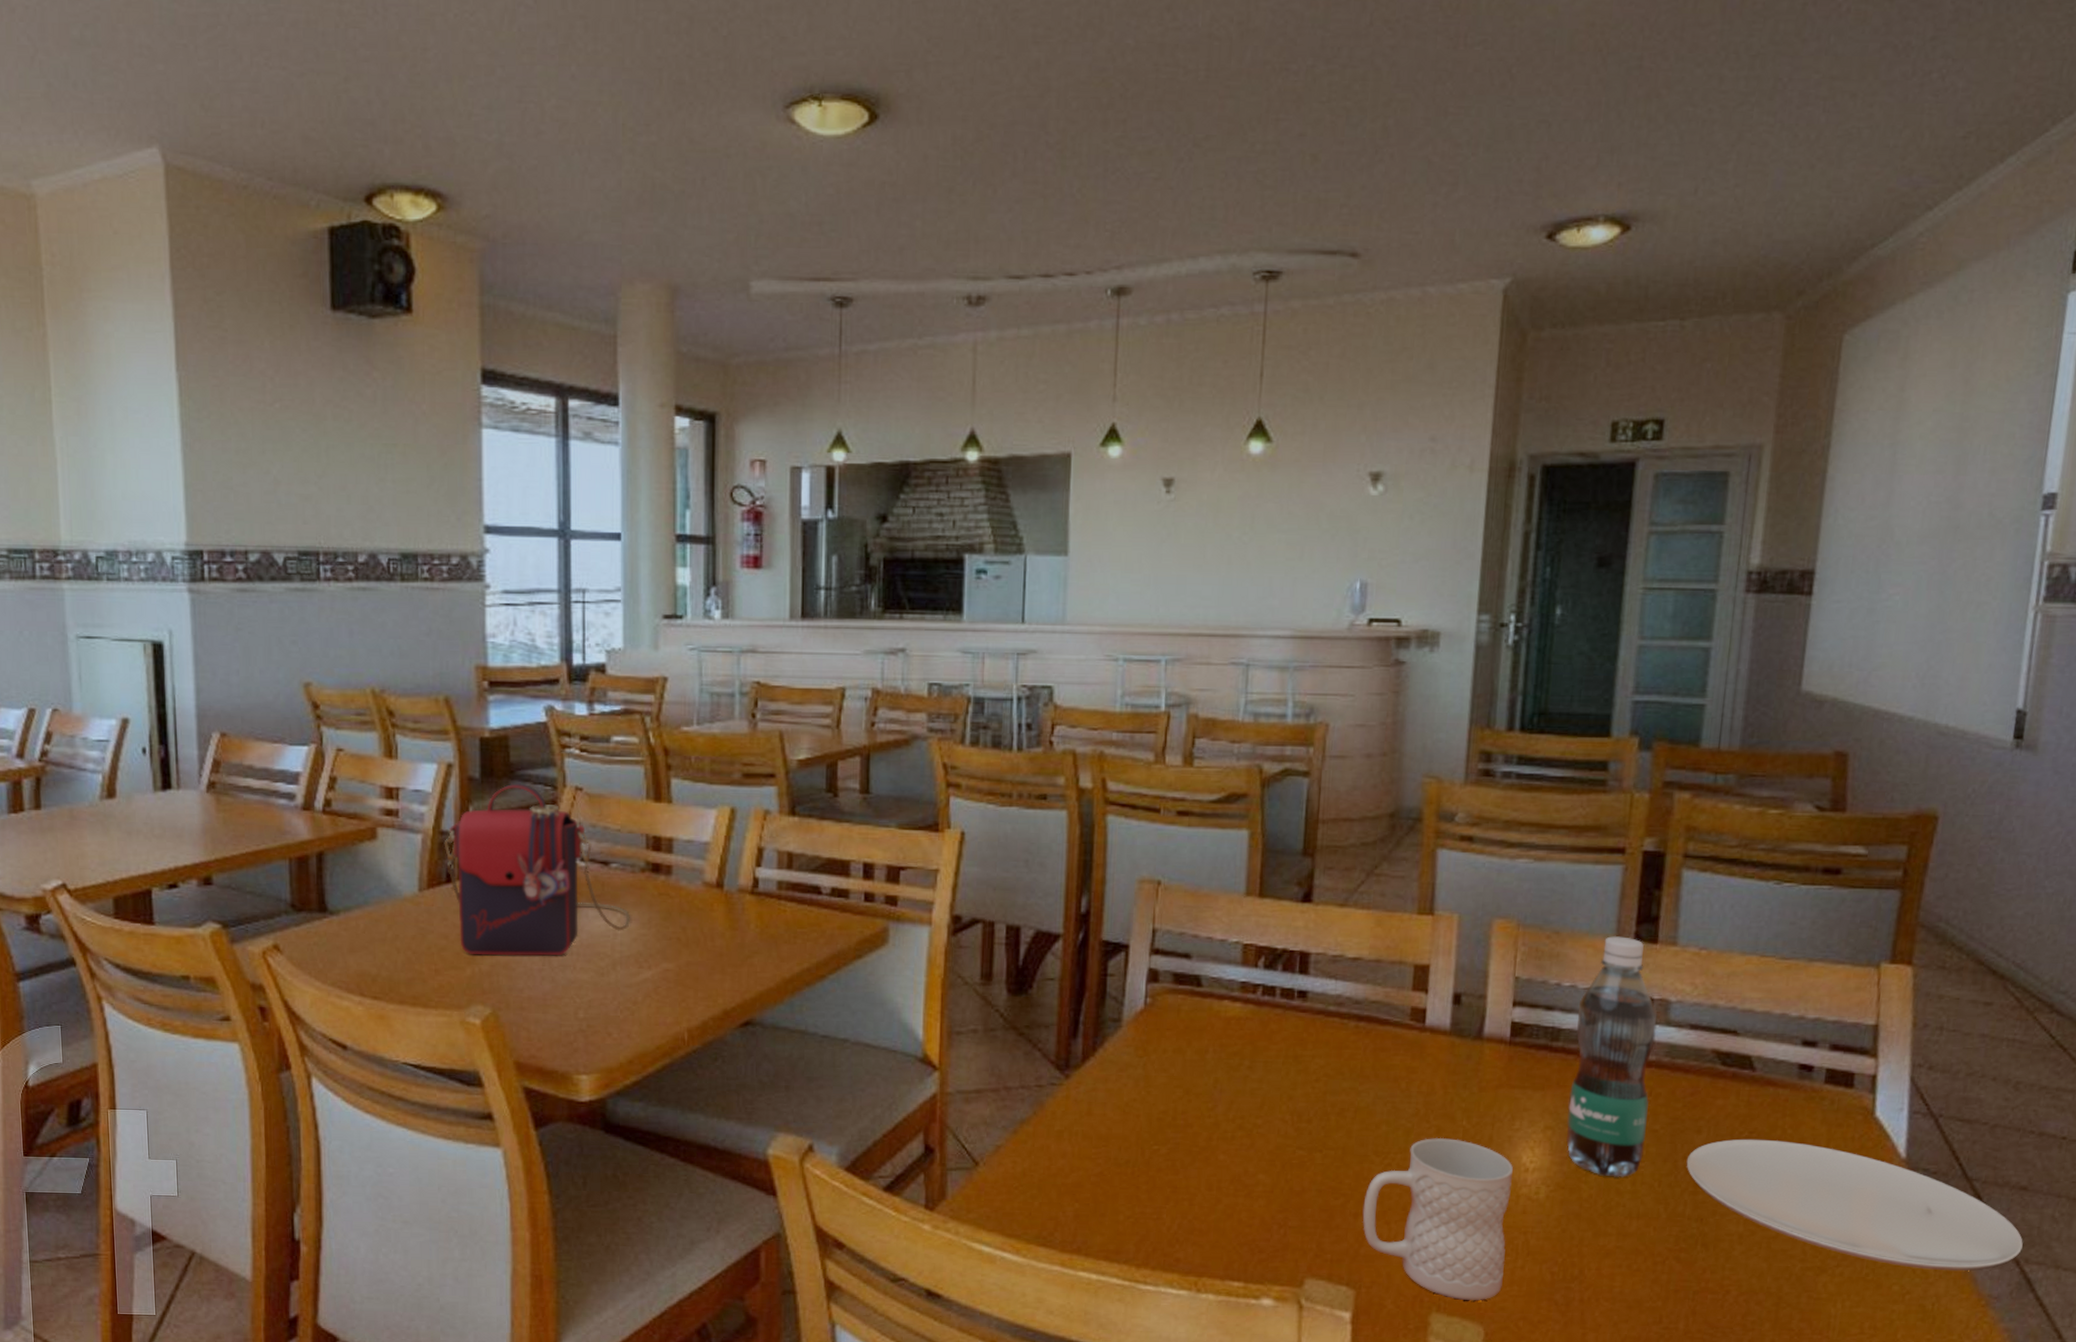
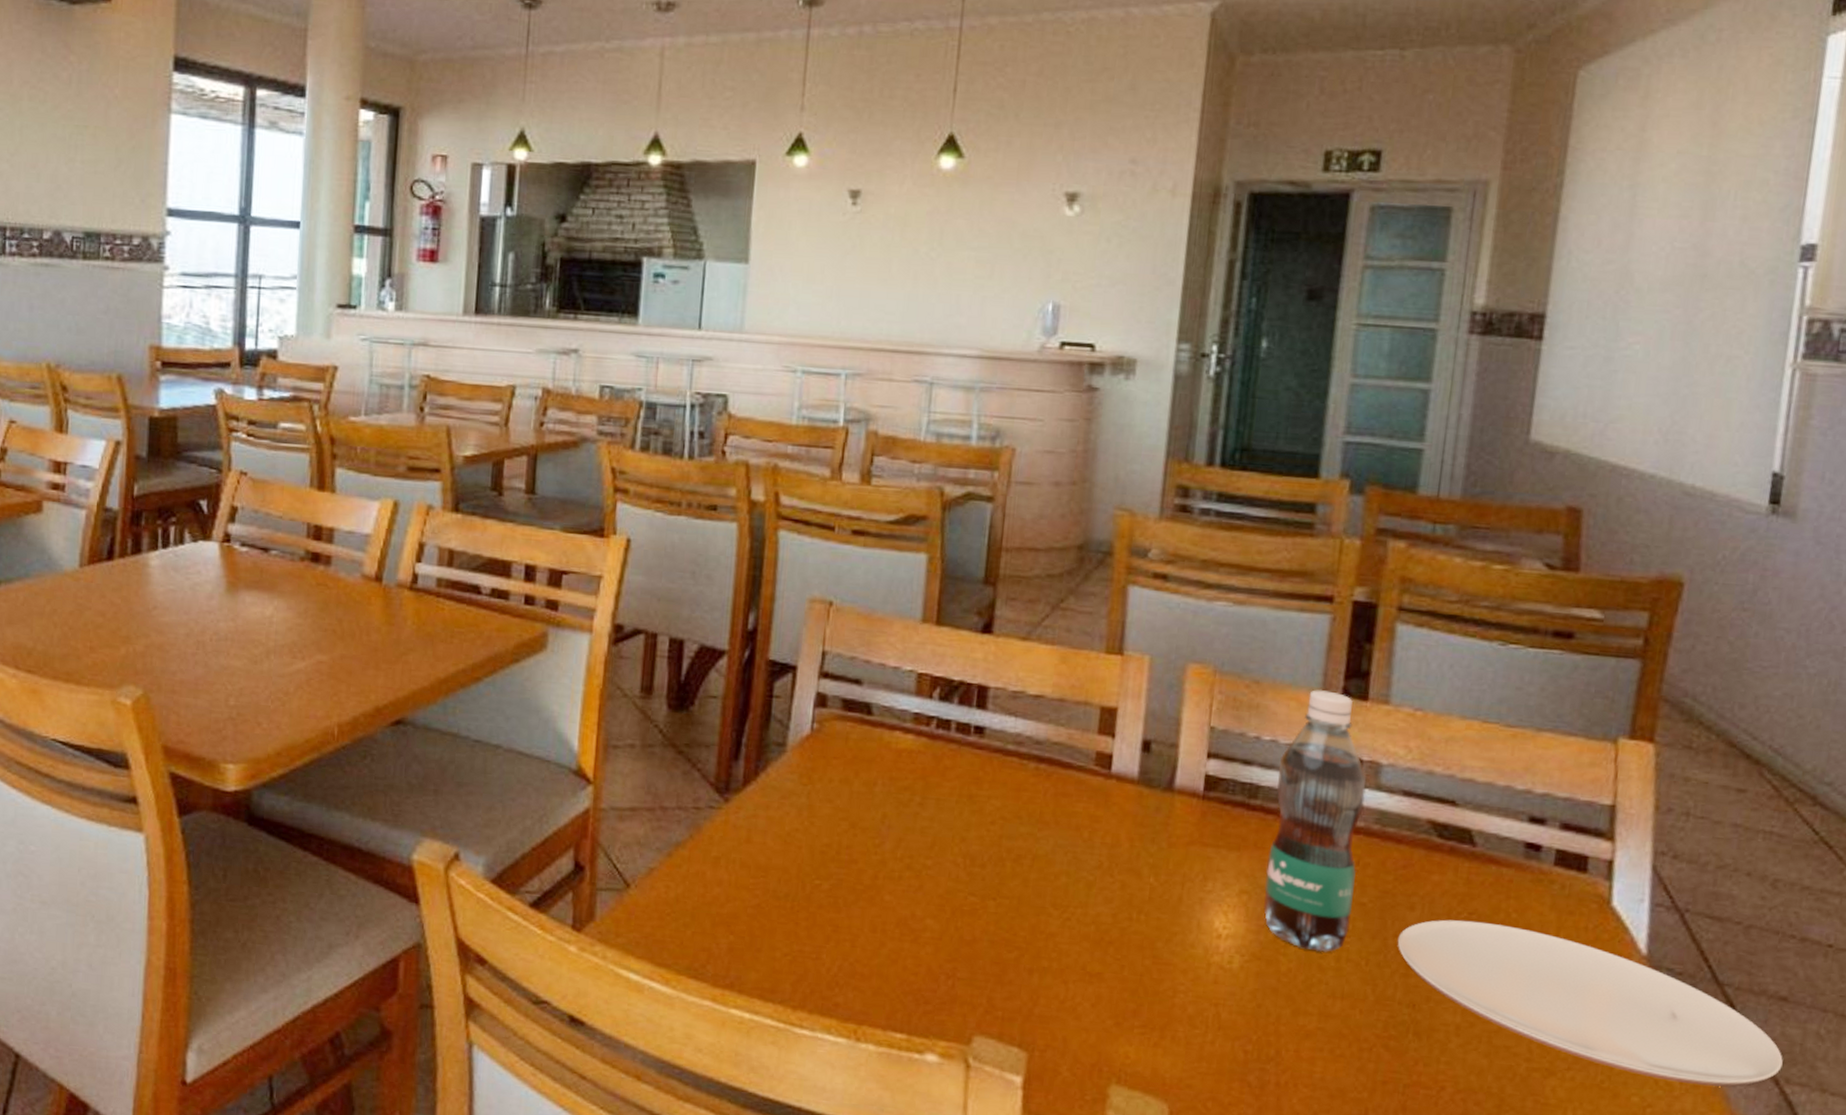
handbag: present [444,783,630,956] -> none [107,464,287,640]
mug: present [1362,1137,1513,1301] -> none [1037,893,1204,1076]

